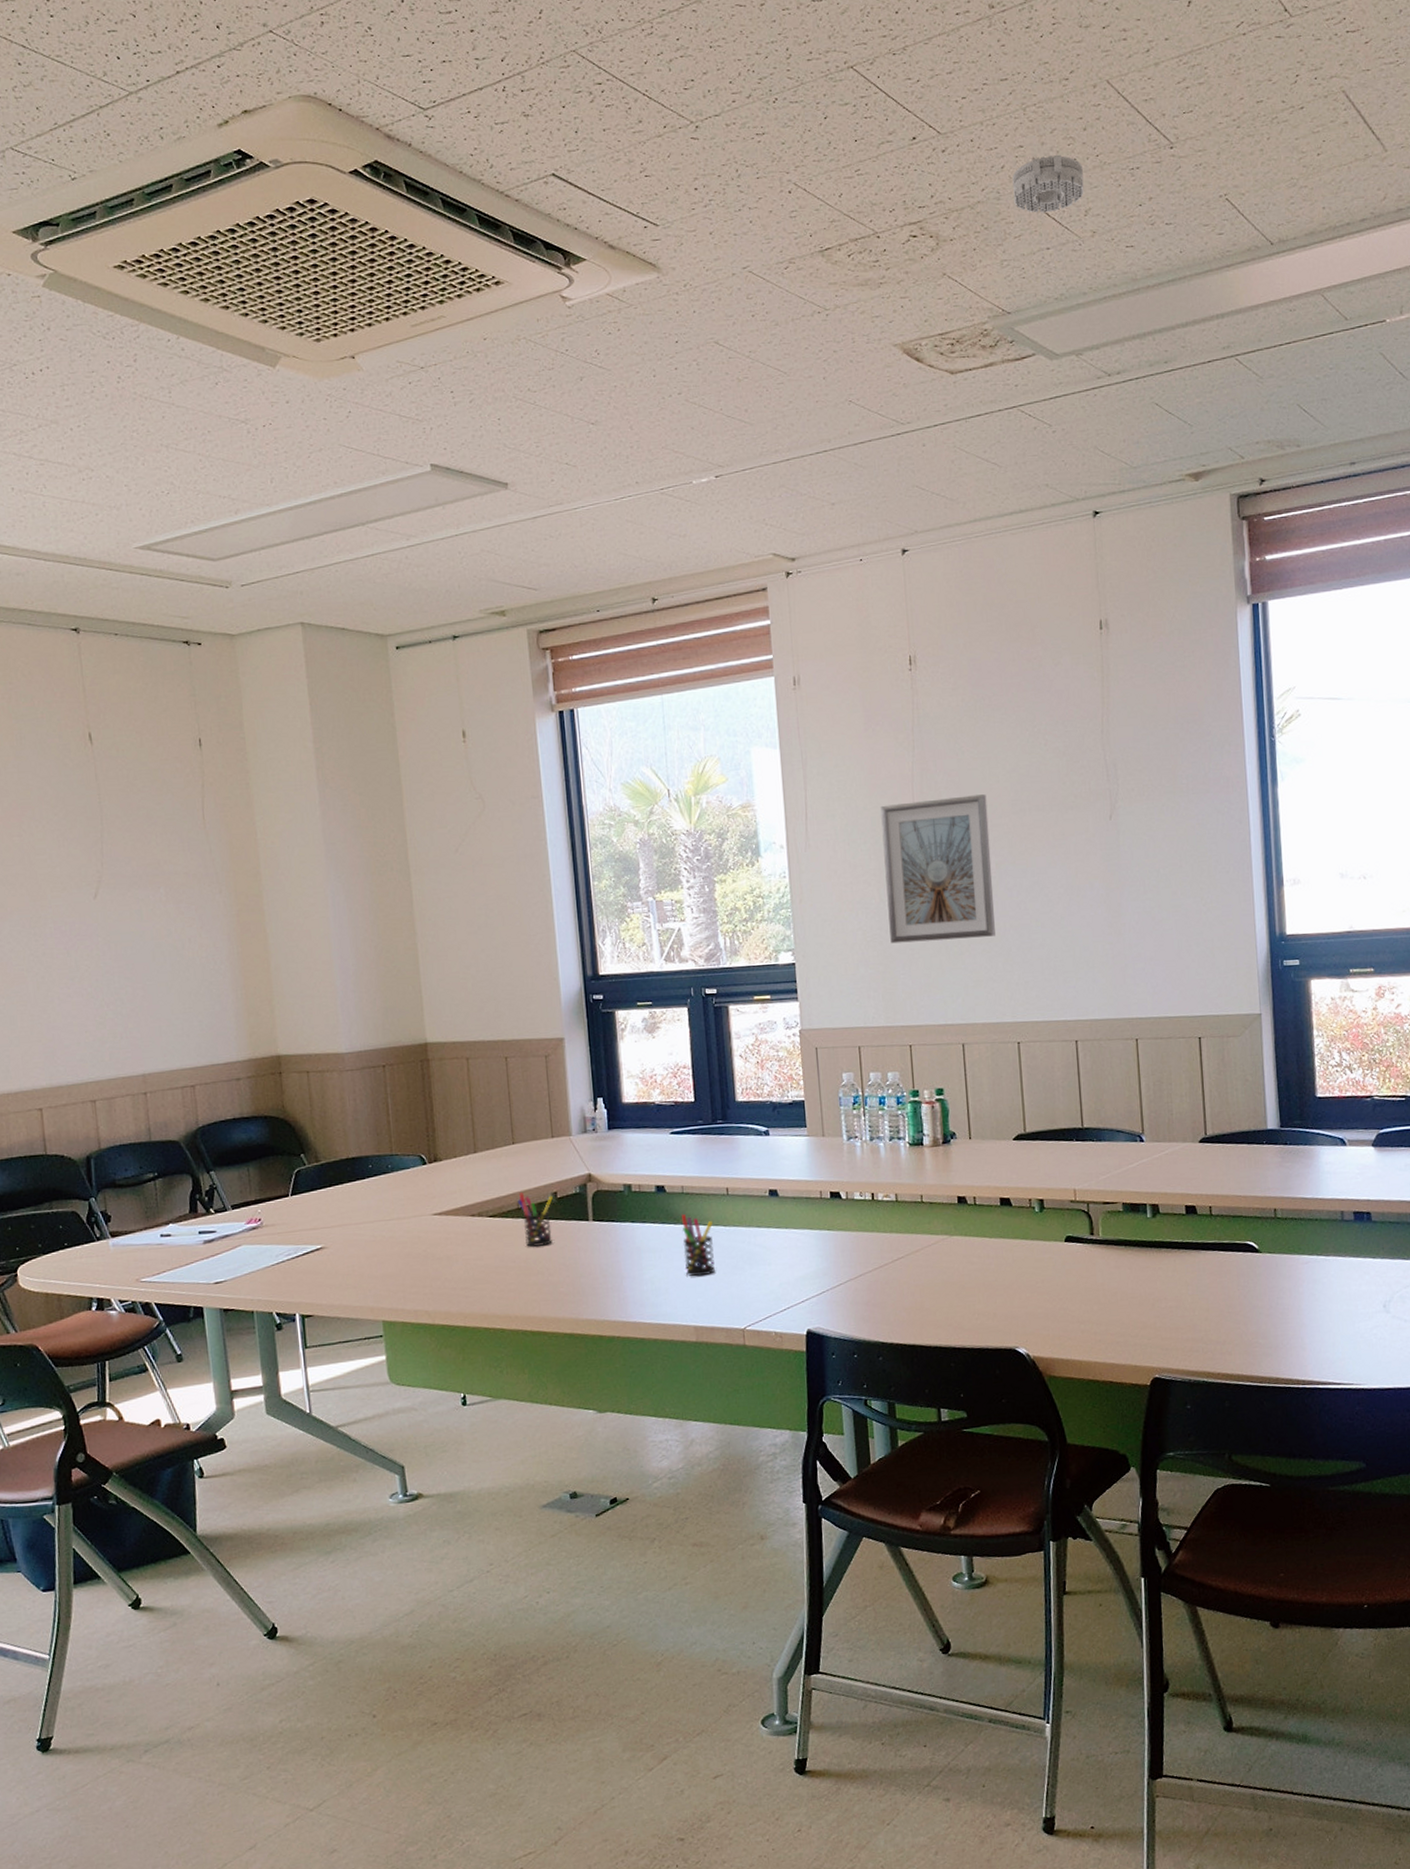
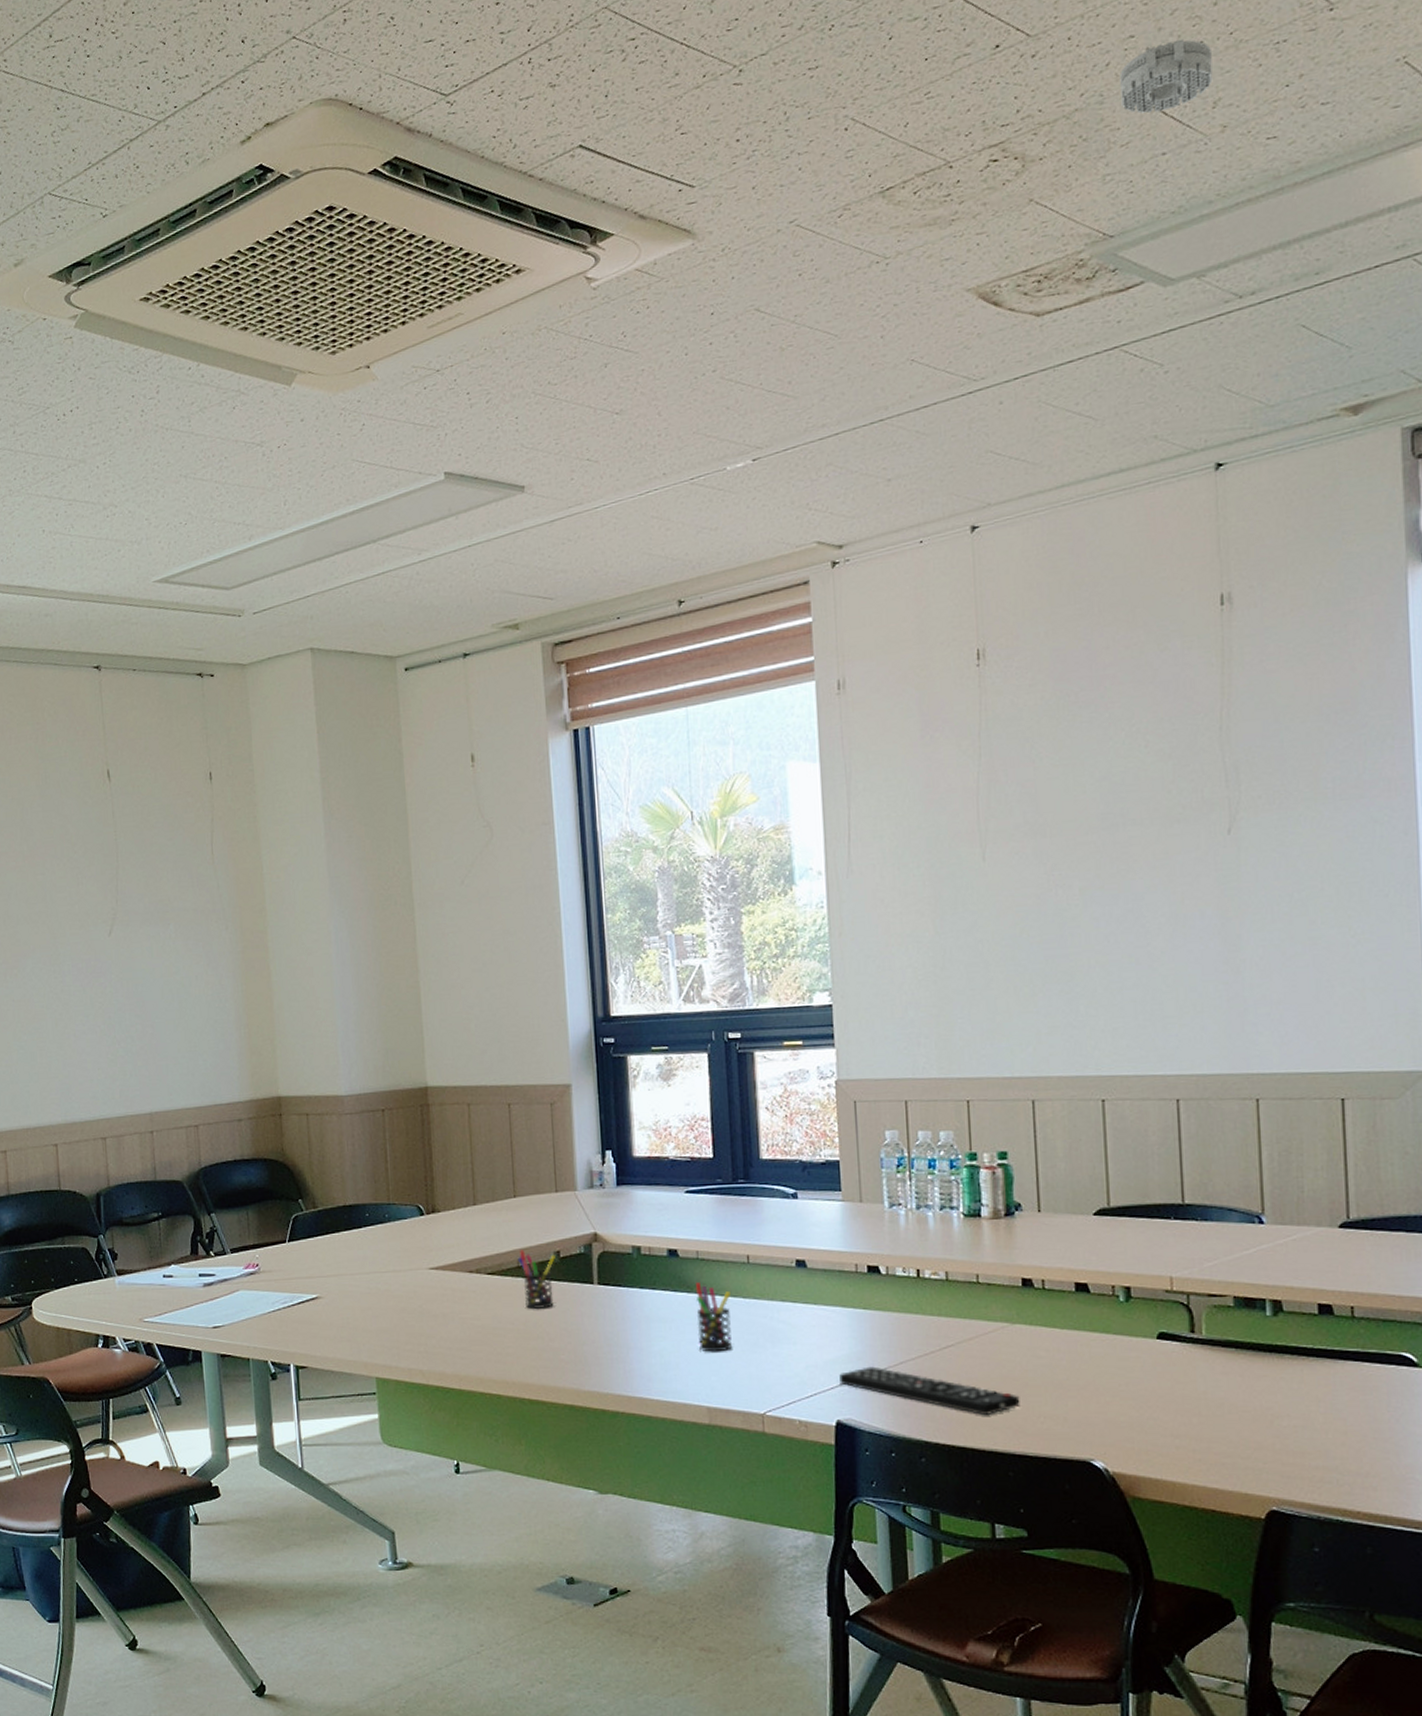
remote control: none [808,1280,959,1317] -> present [839,1366,1020,1416]
picture frame: present [880,794,995,944] -> none [938,807,1077,983]

